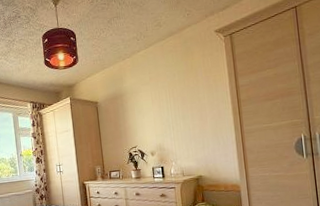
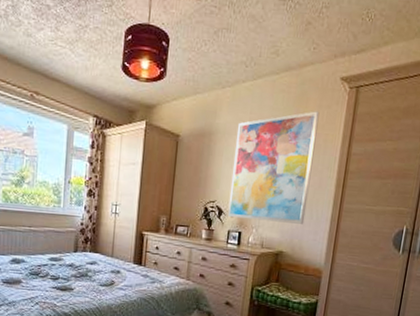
wall art: none [141,60,214,157] -> present [227,111,320,224]

